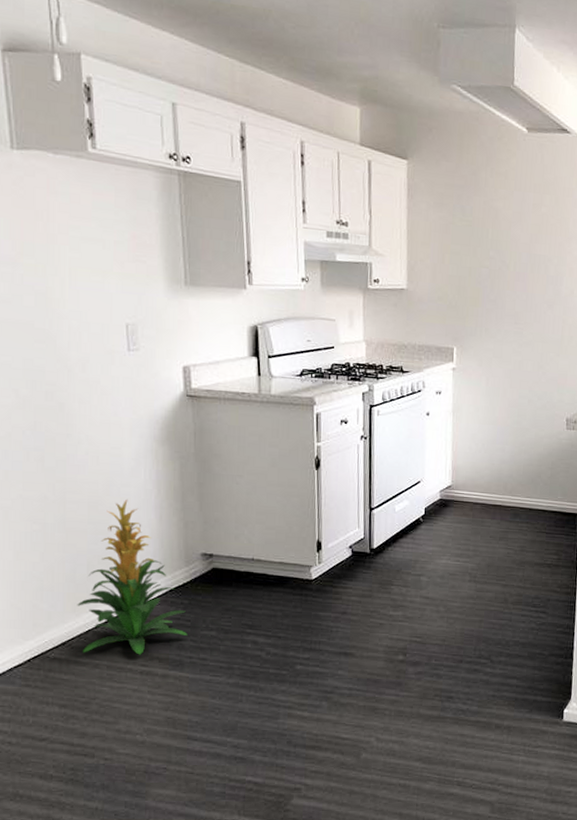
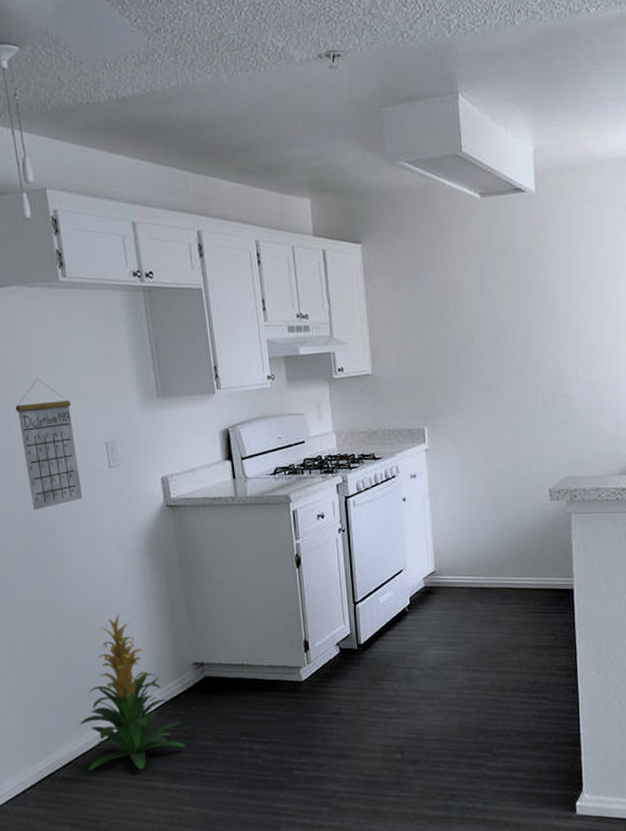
calendar: none [29,250,98,386] -> present [15,379,83,511]

